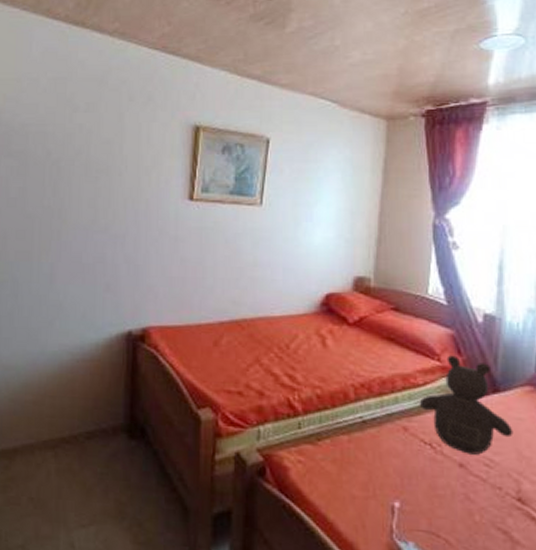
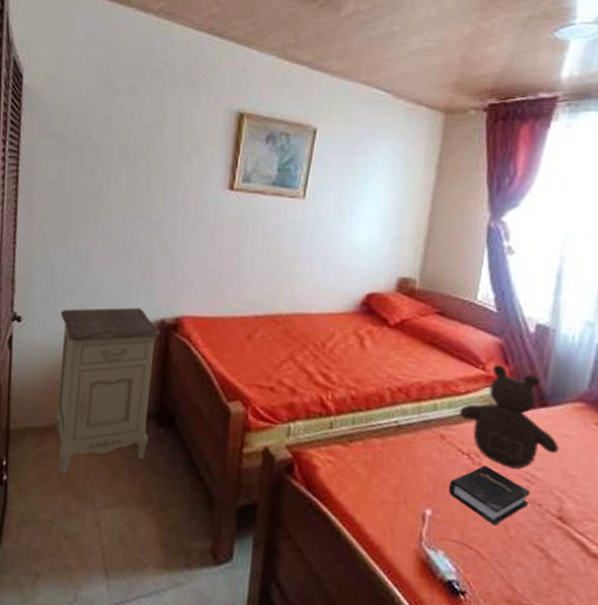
nightstand: none [25,320,128,496] -> present [56,307,161,474]
hardback book: none [414,454,490,512] -> present [448,466,530,526]

